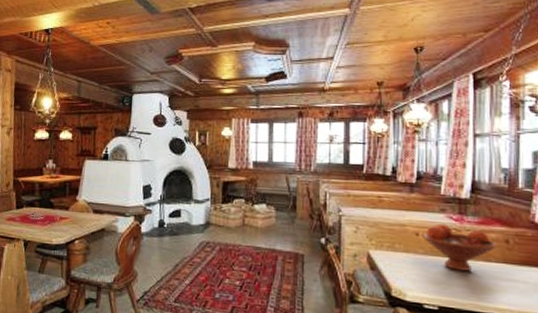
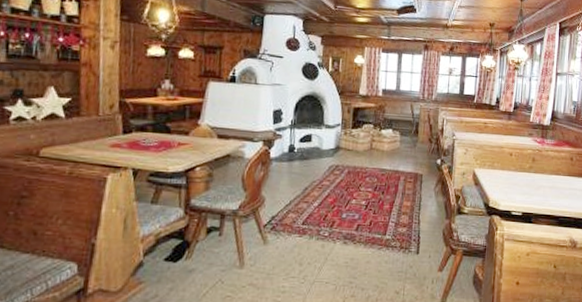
fruit bowl: present [423,223,497,271] -> none [515,145,565,183]

